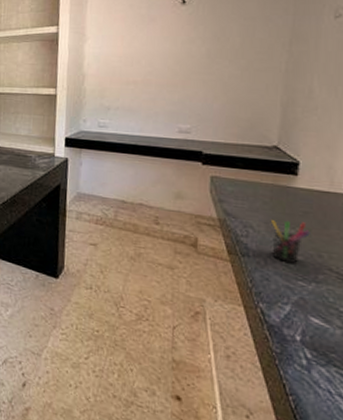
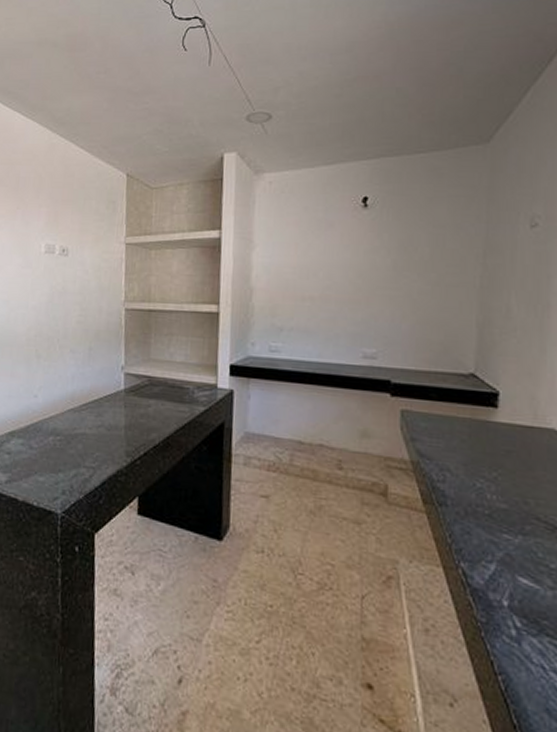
pen holder: present [271,220,310,263] -> none [471,461,514,512]

